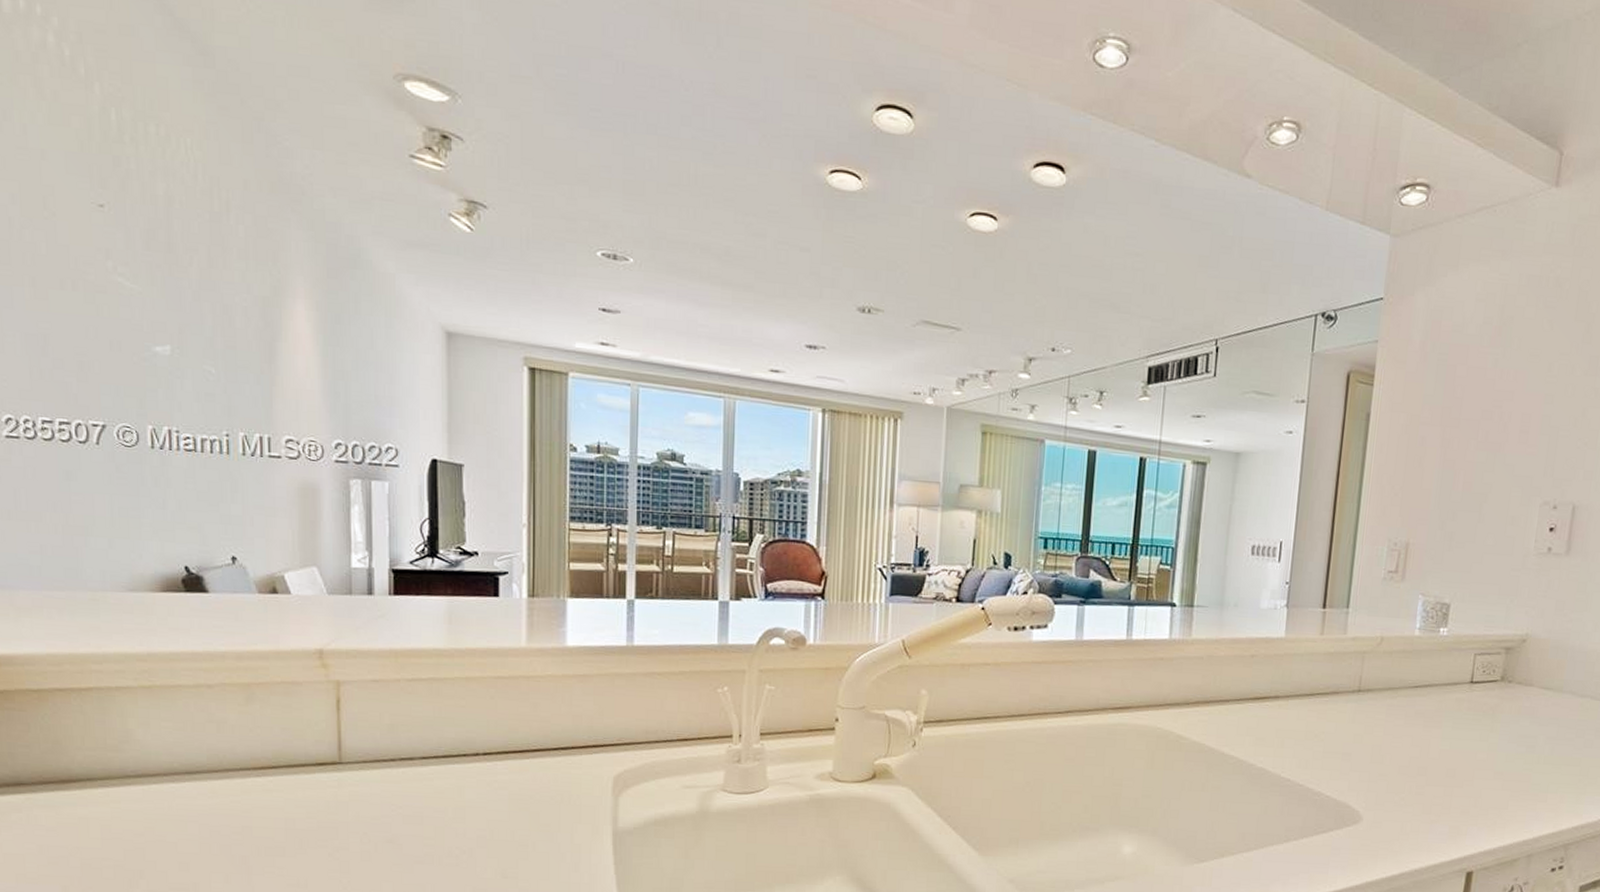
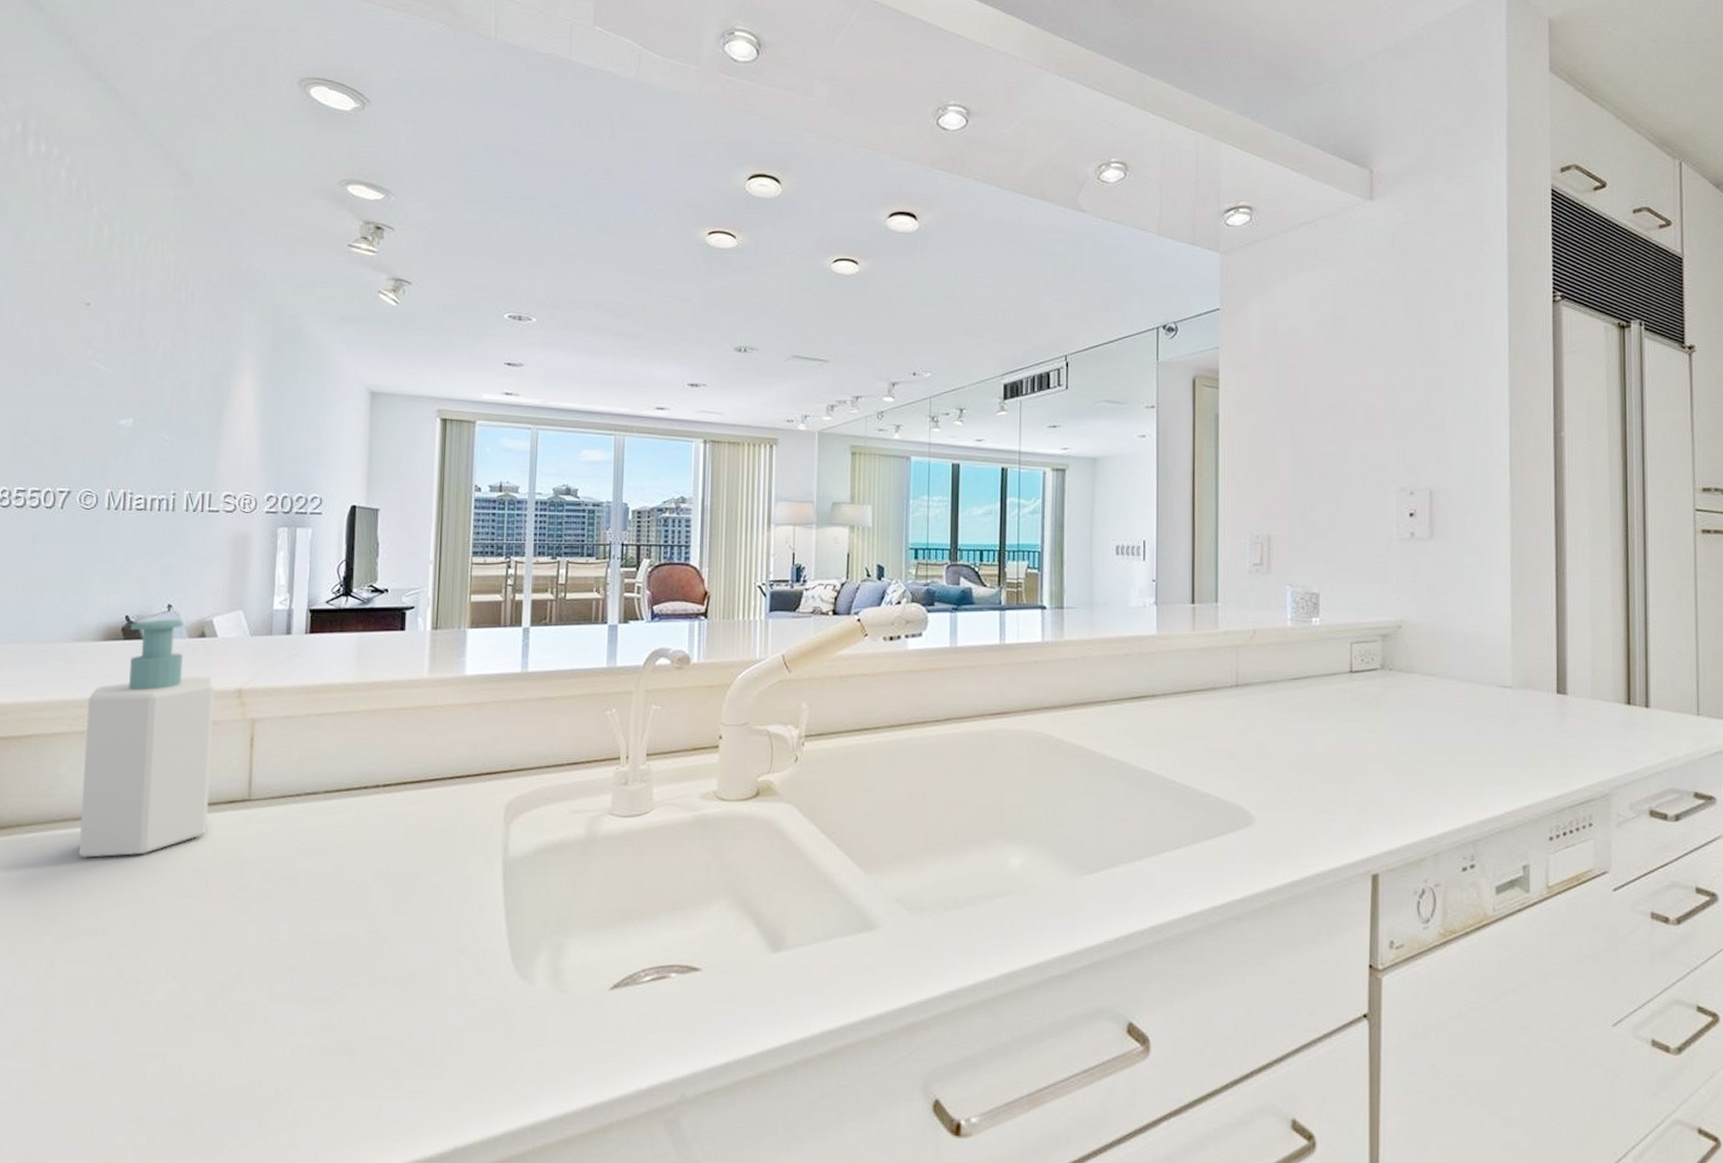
soap bottle: none [152,572,297,814] -> present [79,619,215,858]

